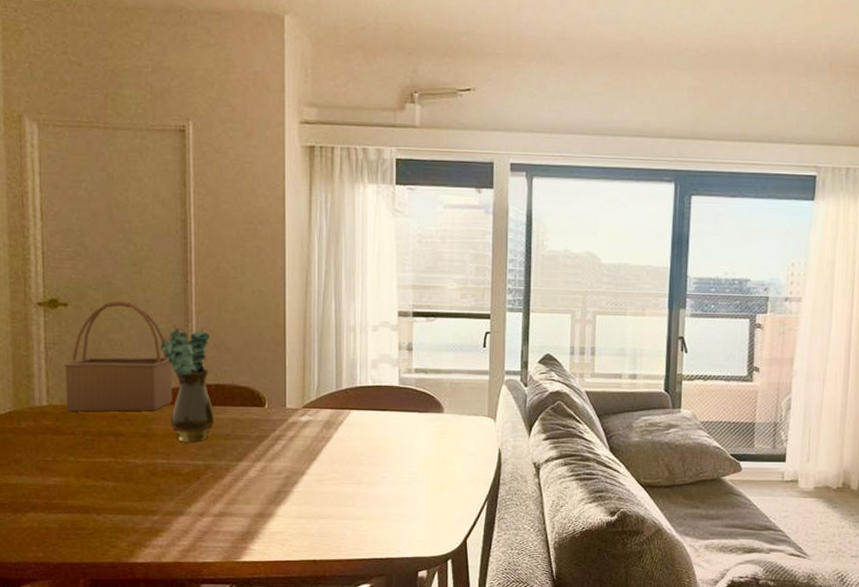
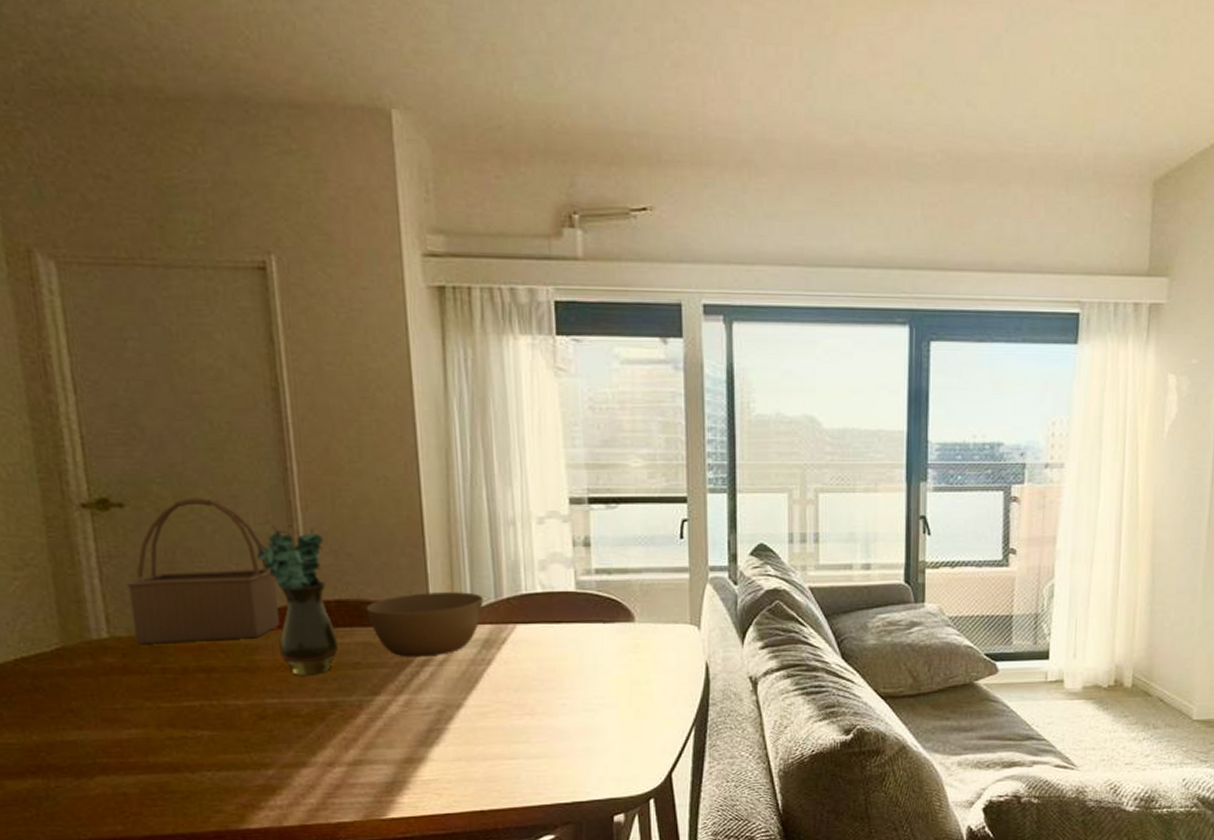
bowl: none [237,382,327,433] -> present [366,592,483,657]

